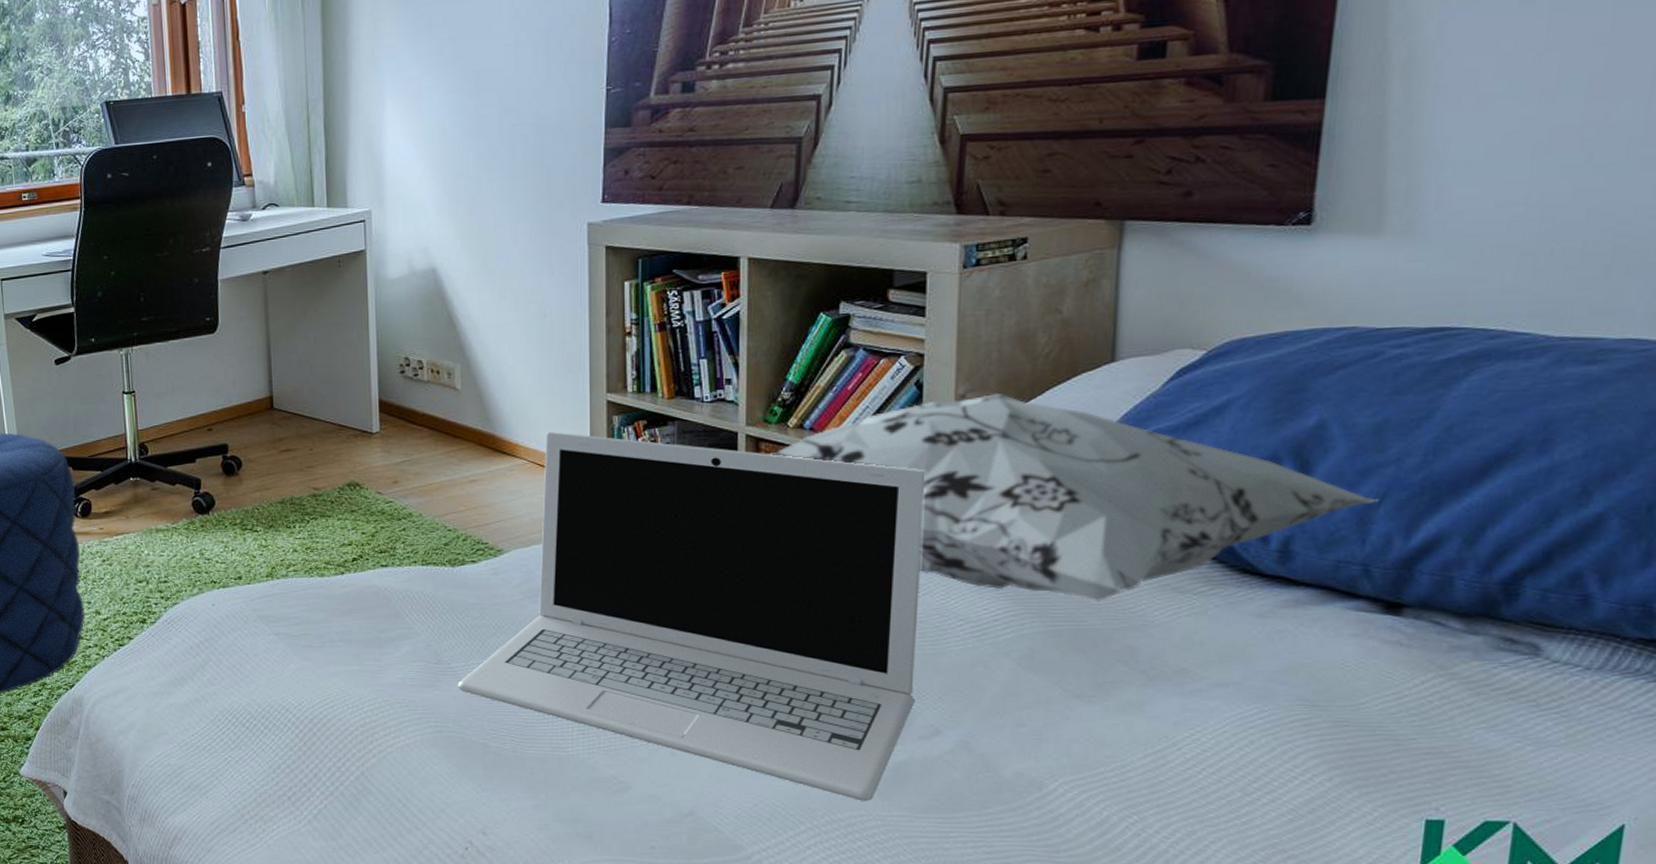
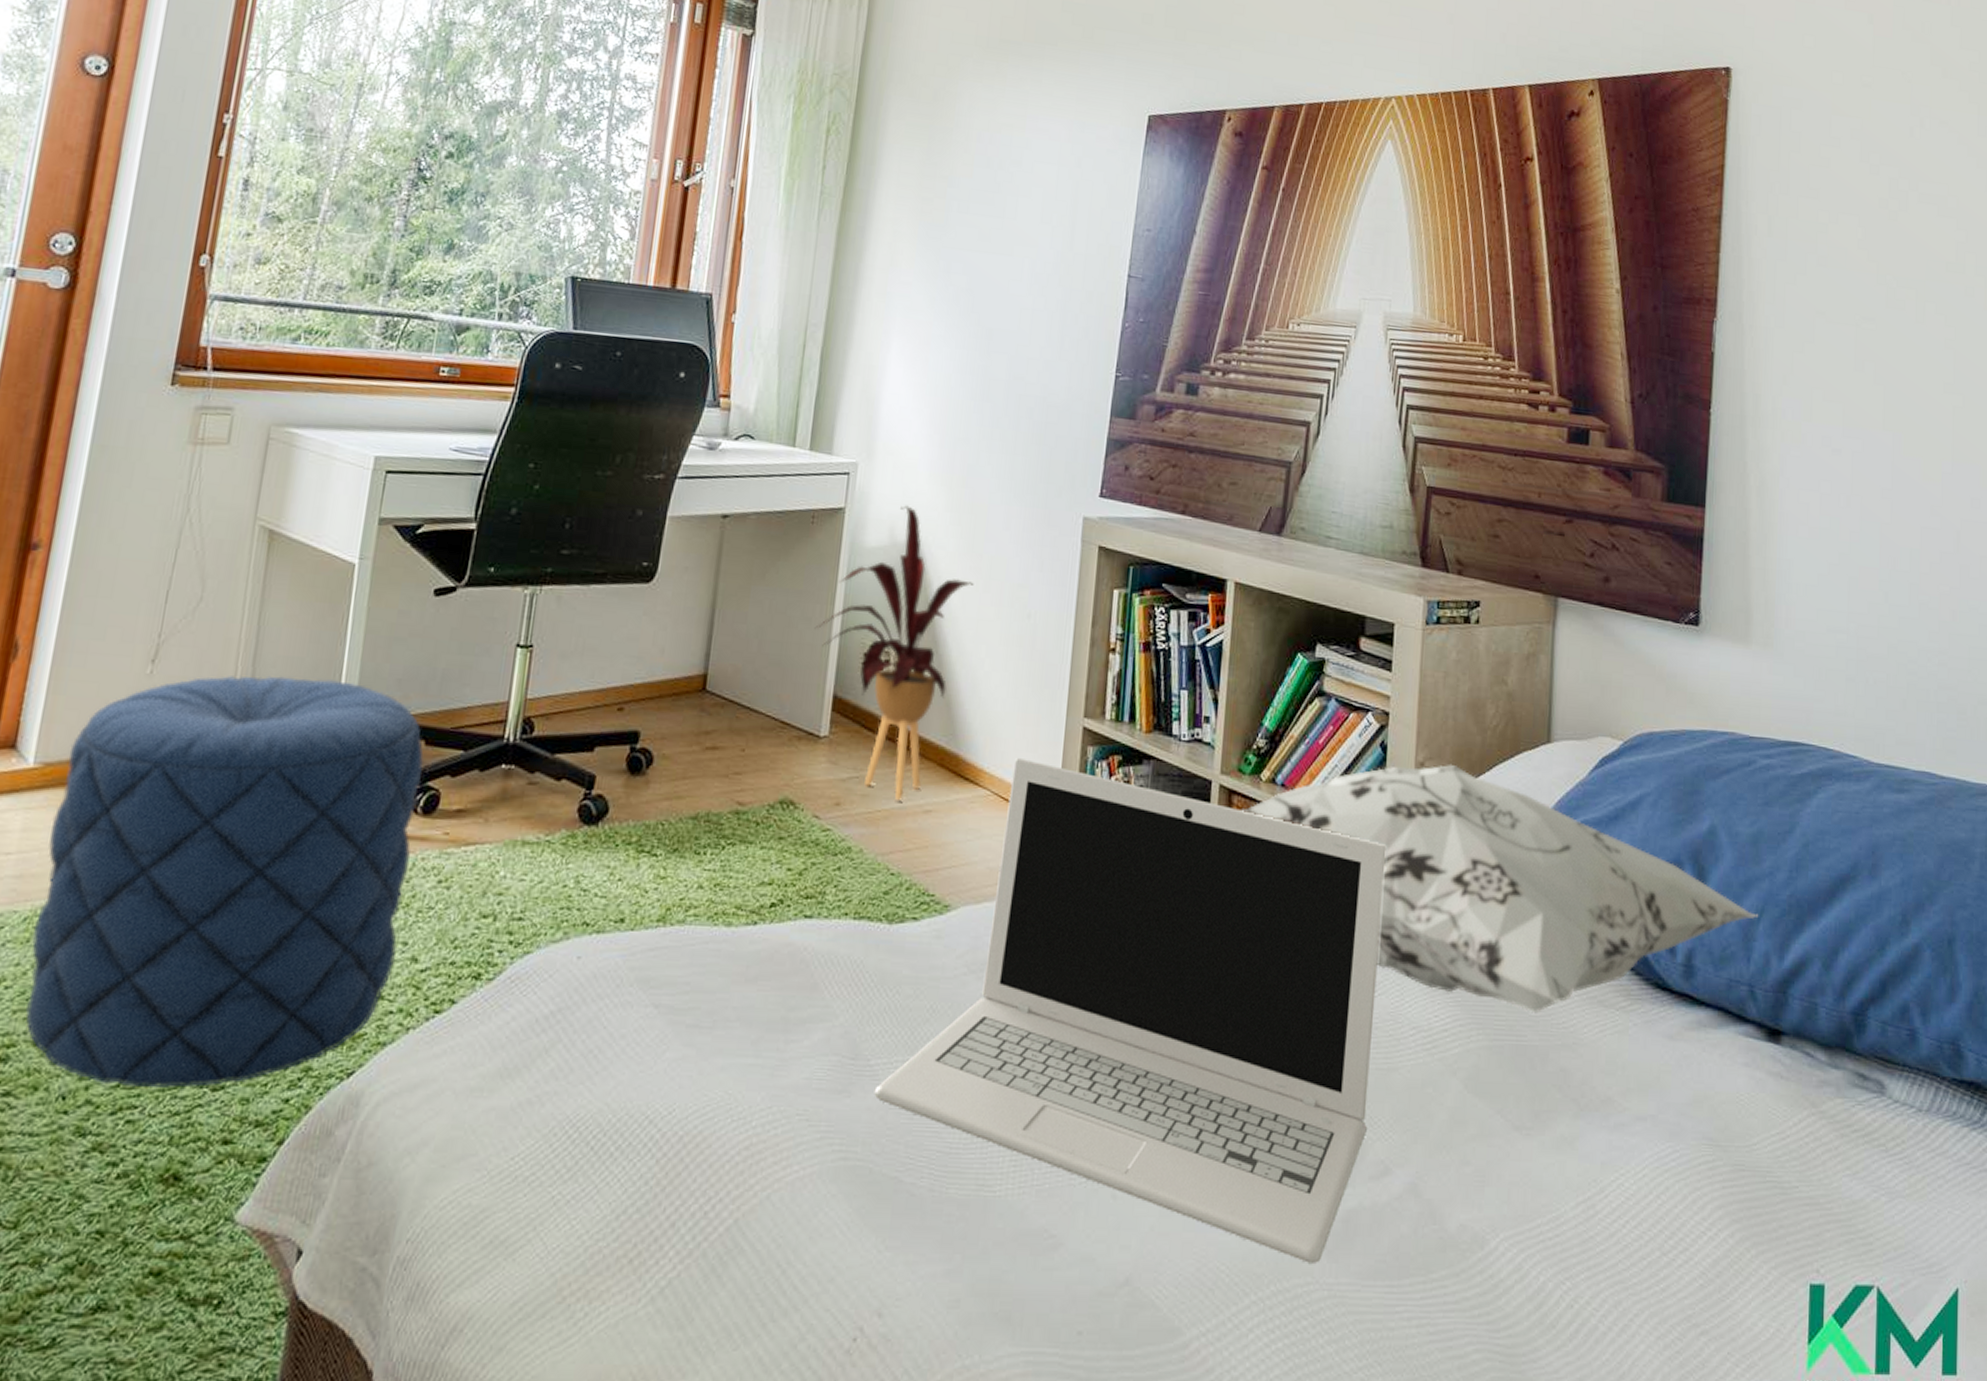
house plant: none [354,239,490,474] -> present [814,505,974,800]

